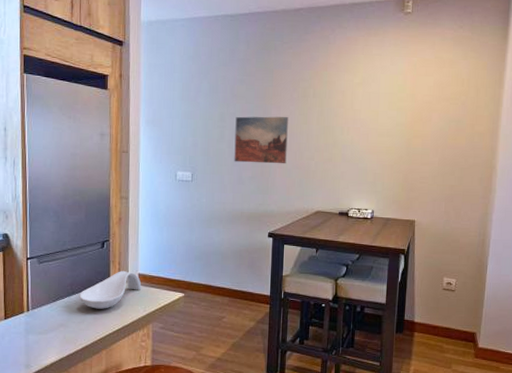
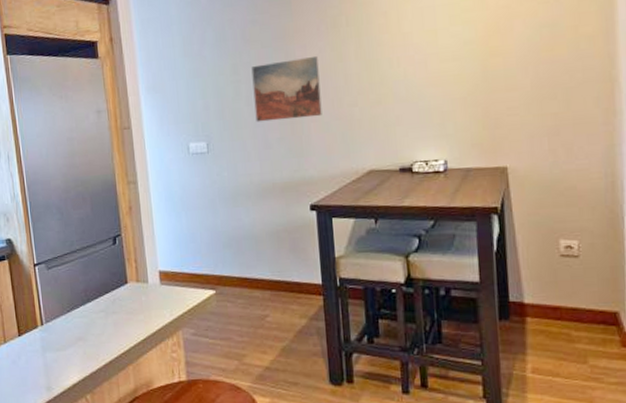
spoon rest: present [79,271,142,309] -> none [95,269,165,317]

